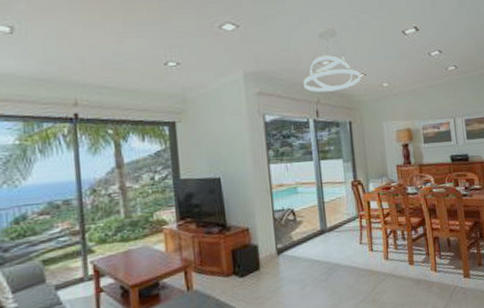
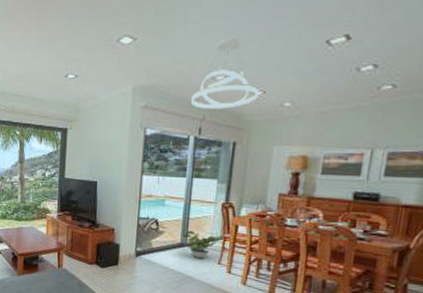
potted plant: none [321,214,354,243] -> present [182,230,217,259]

